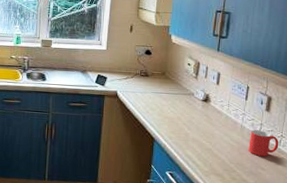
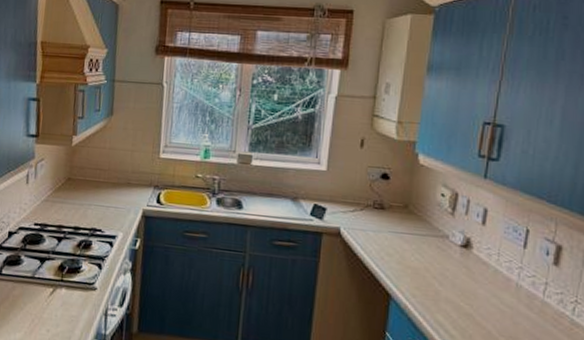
mug: present [248,130,279,157] -> none [526,290,572,330]

